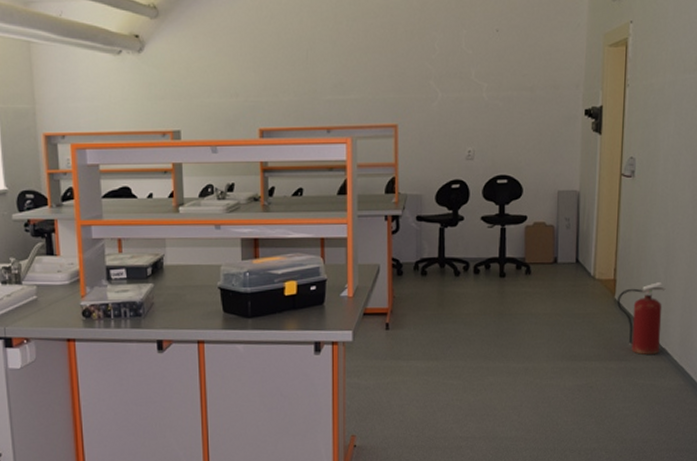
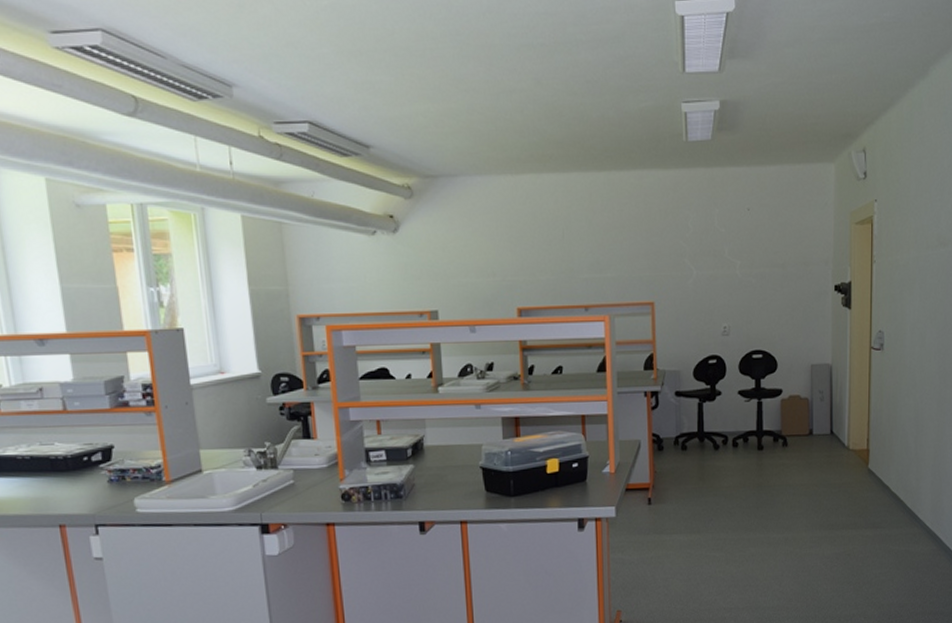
fire extinguisher: present [617,282,666,355] -> none [871,451,916,522]

